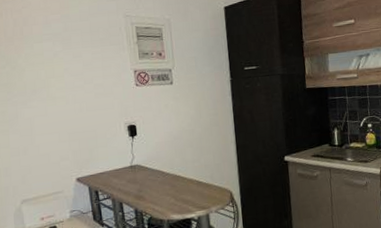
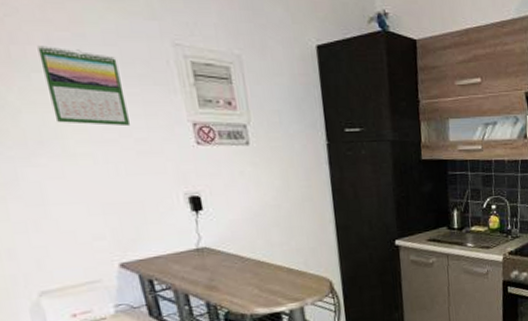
calendar: none [40,25,93,77] -> present [37,45,131,127]

